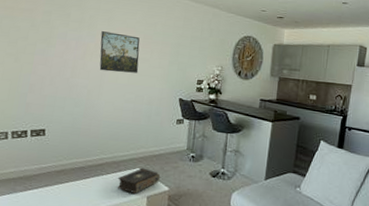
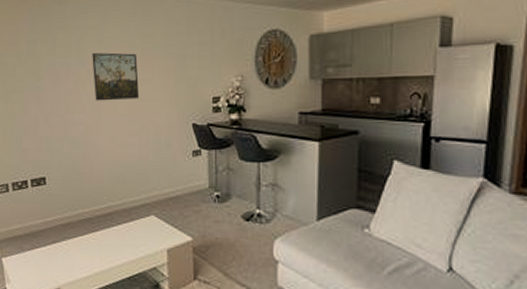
book: present [117,167,161,194] -> none [131,214,181,247]

